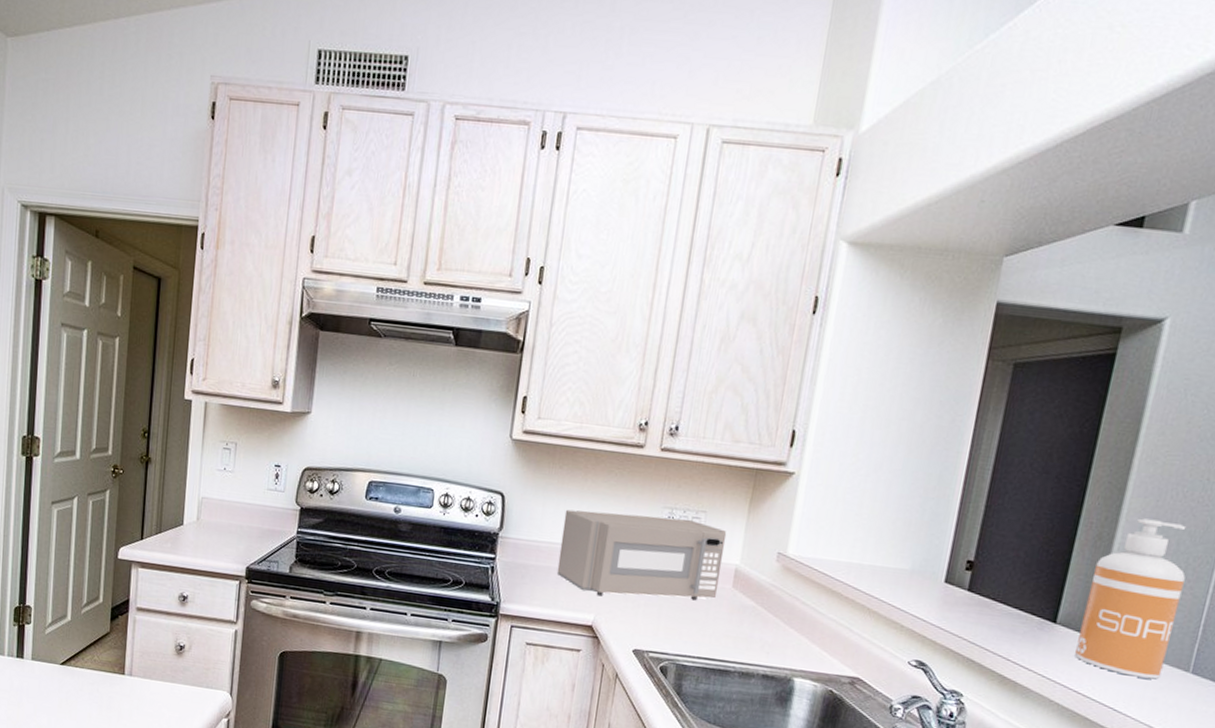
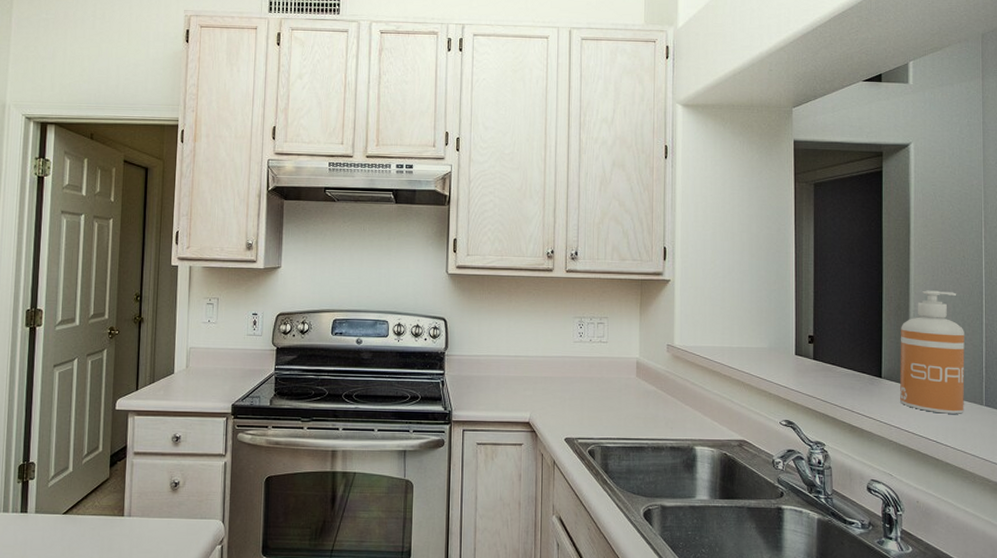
microwave: present [556,509,727,601] -> none [495,325,626,396]

